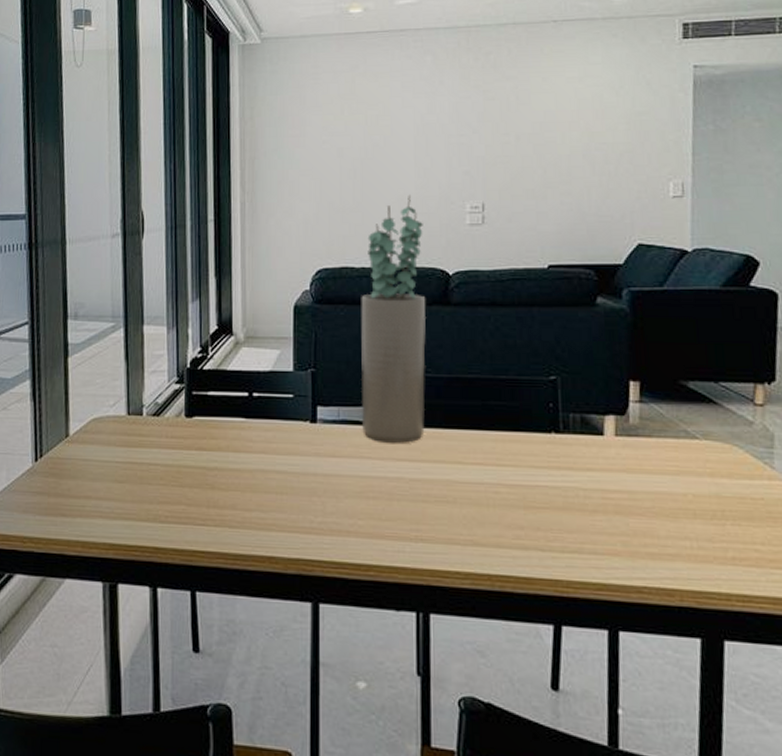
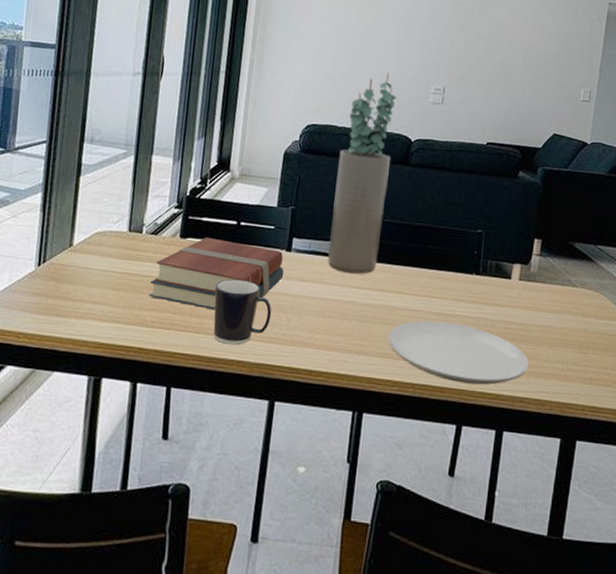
books: none [157,413,311,499] -> present [149,237,284,310]
mug: none [232,460,303,539] -> present [213,279,272,345]
plate: none [450,495,644,573] -> present [388,320,530,385]

